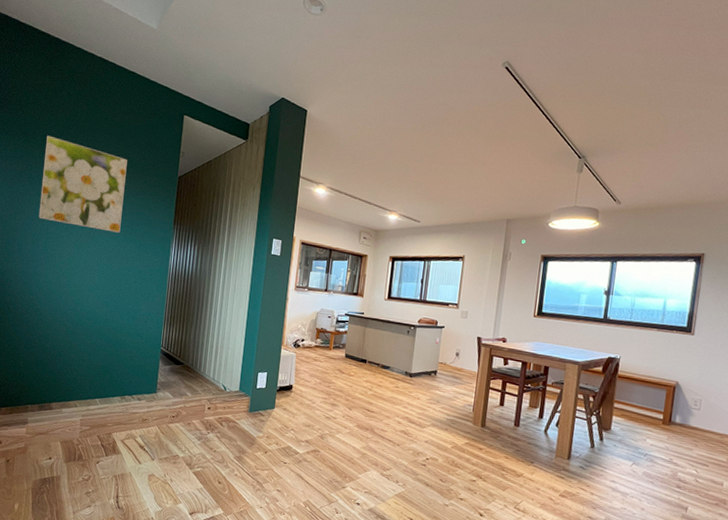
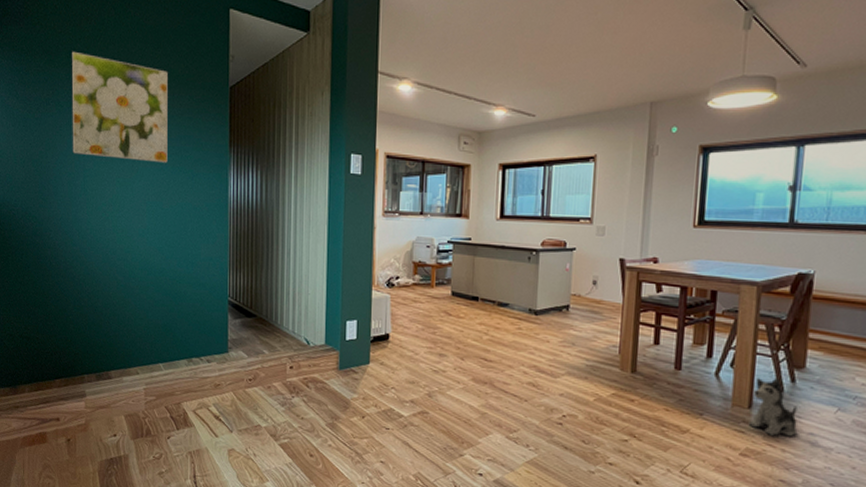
plush toy: none [567,436,604,483] -> present [748,378,797,437]

